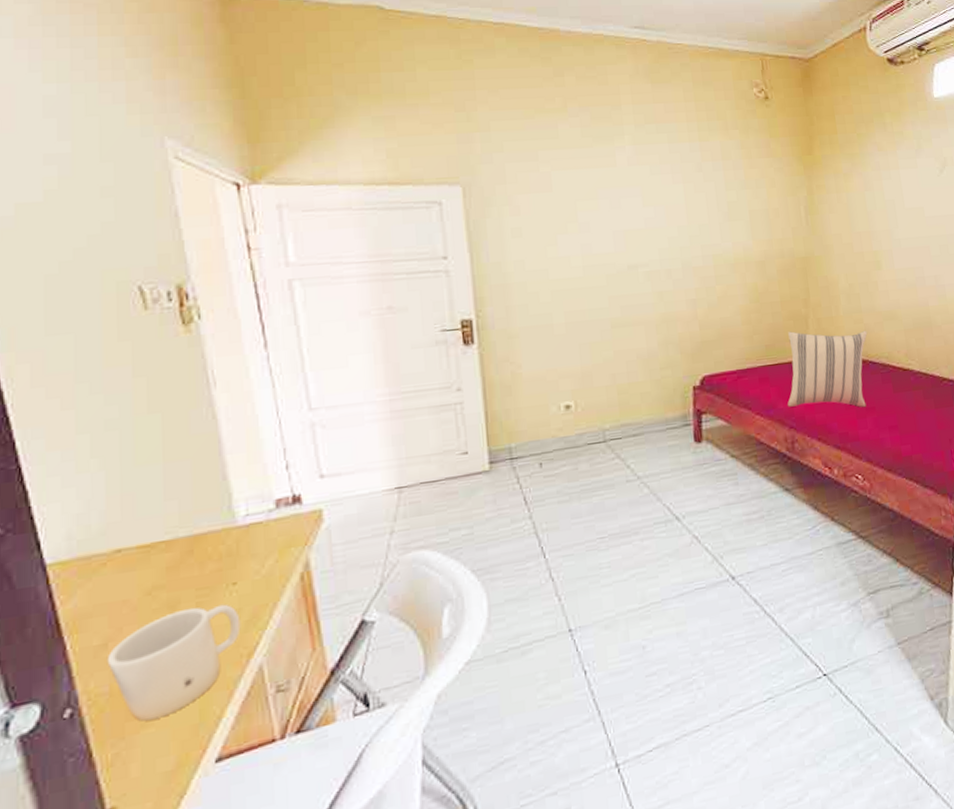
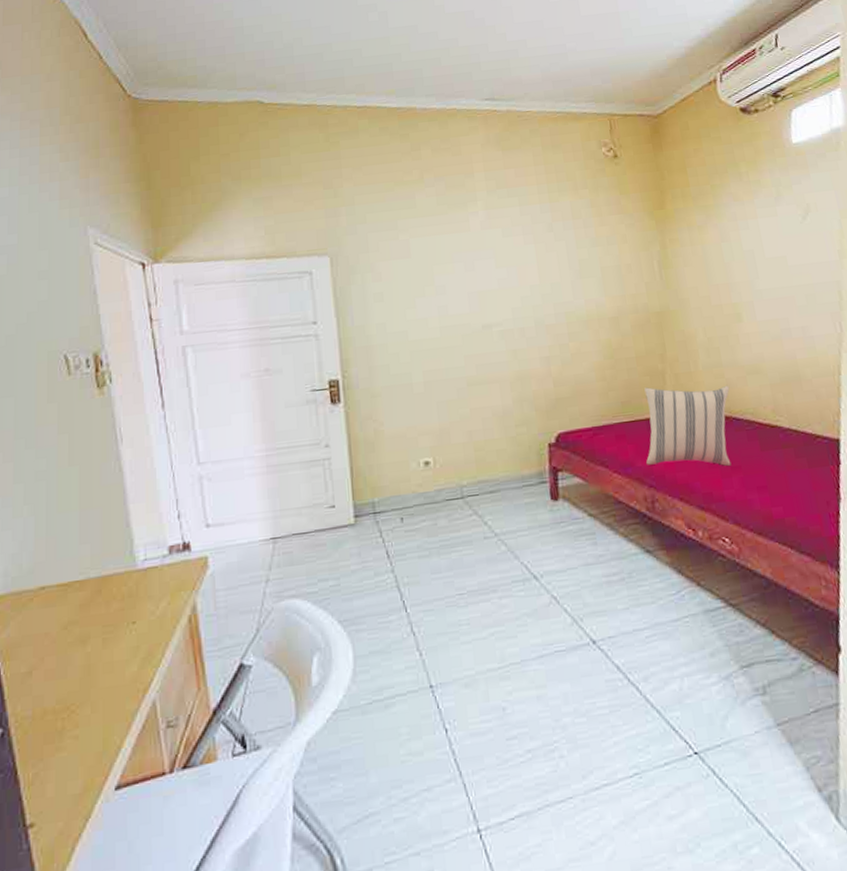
mug: present [107,604,241,721] -> none [31,641,138,745]

